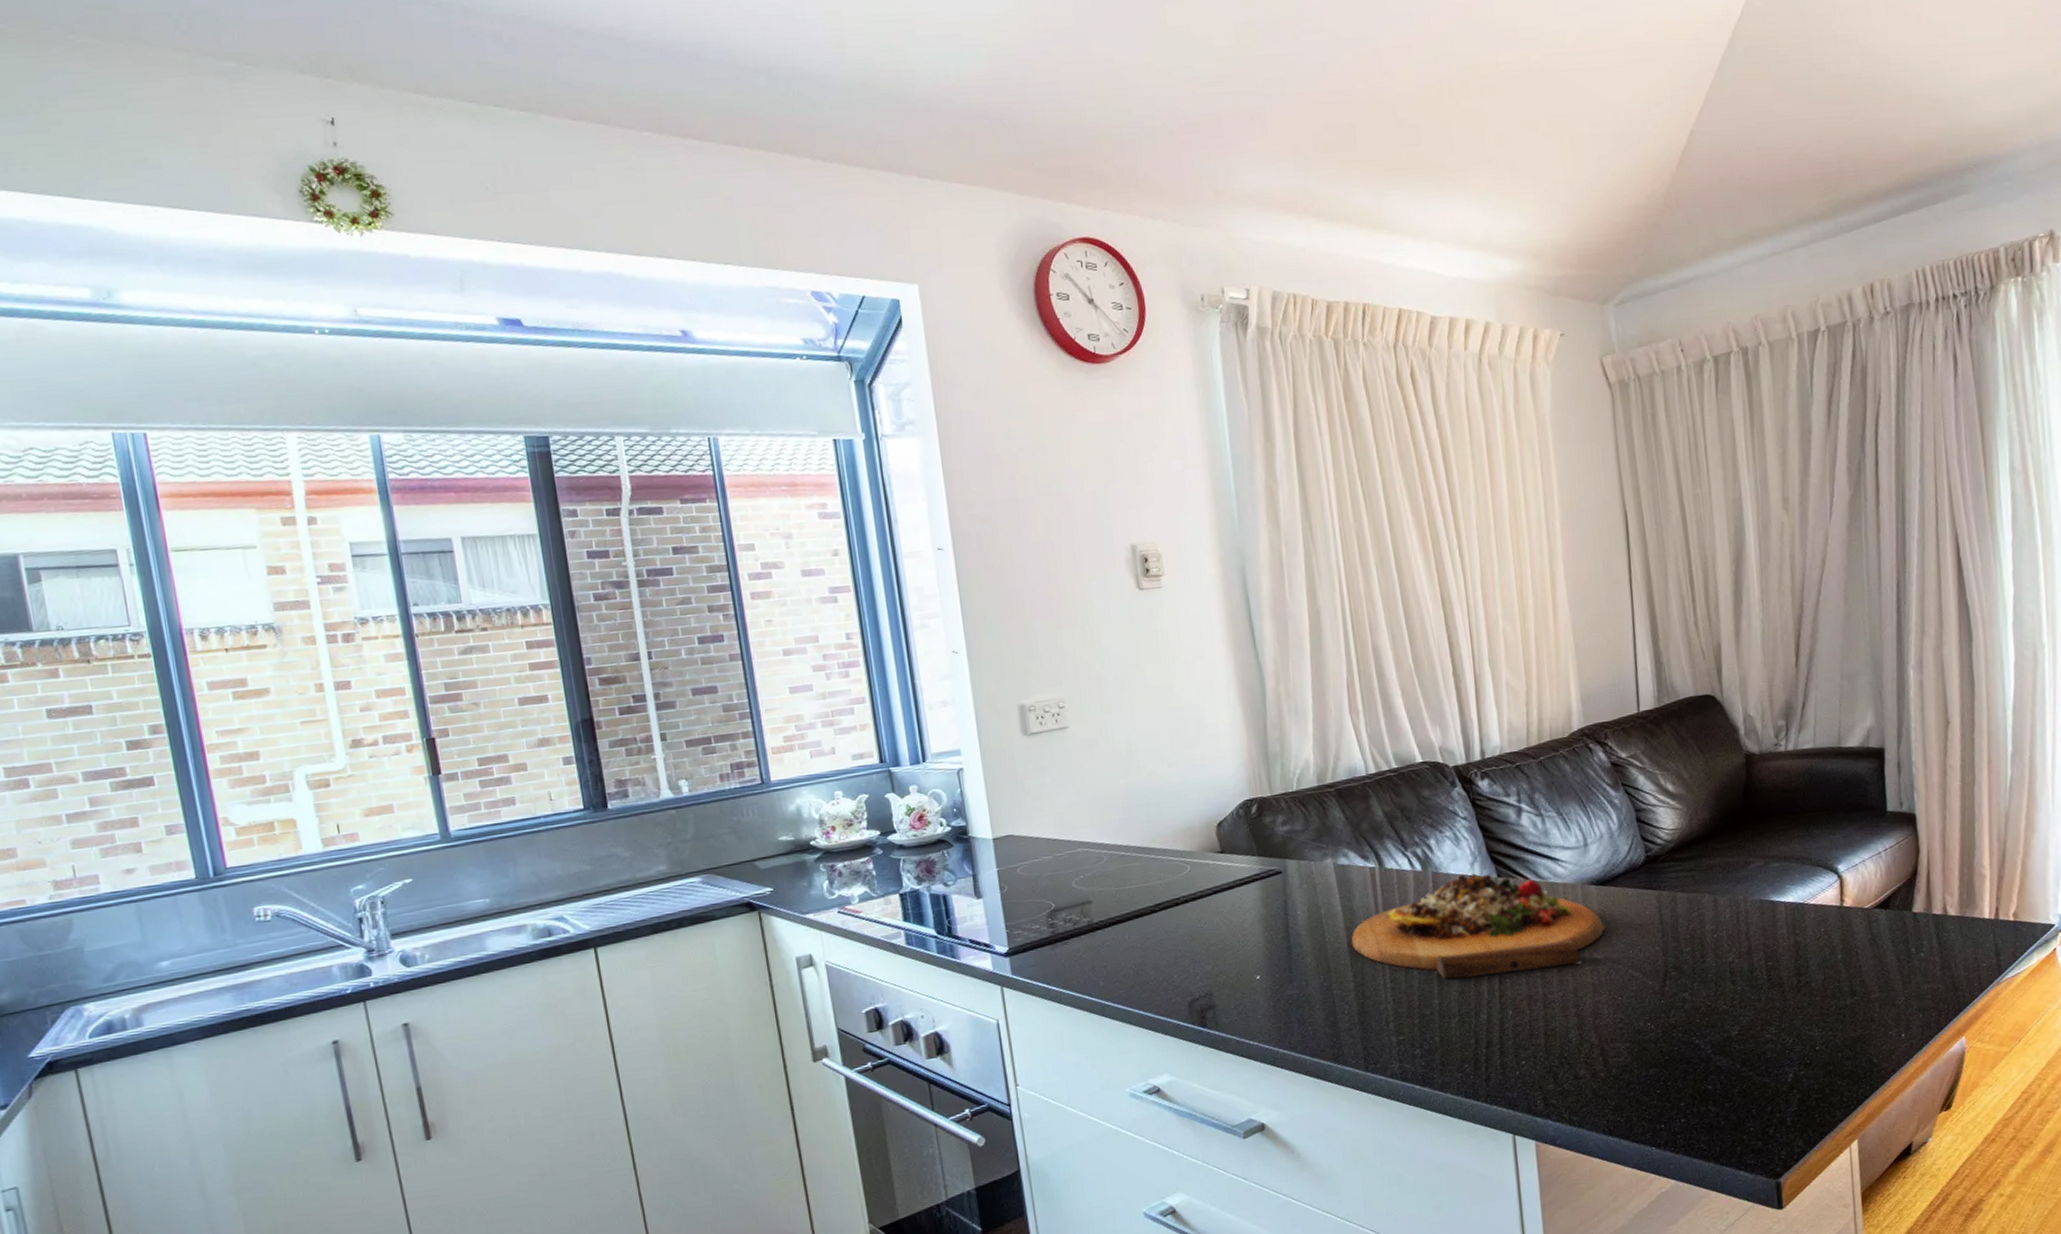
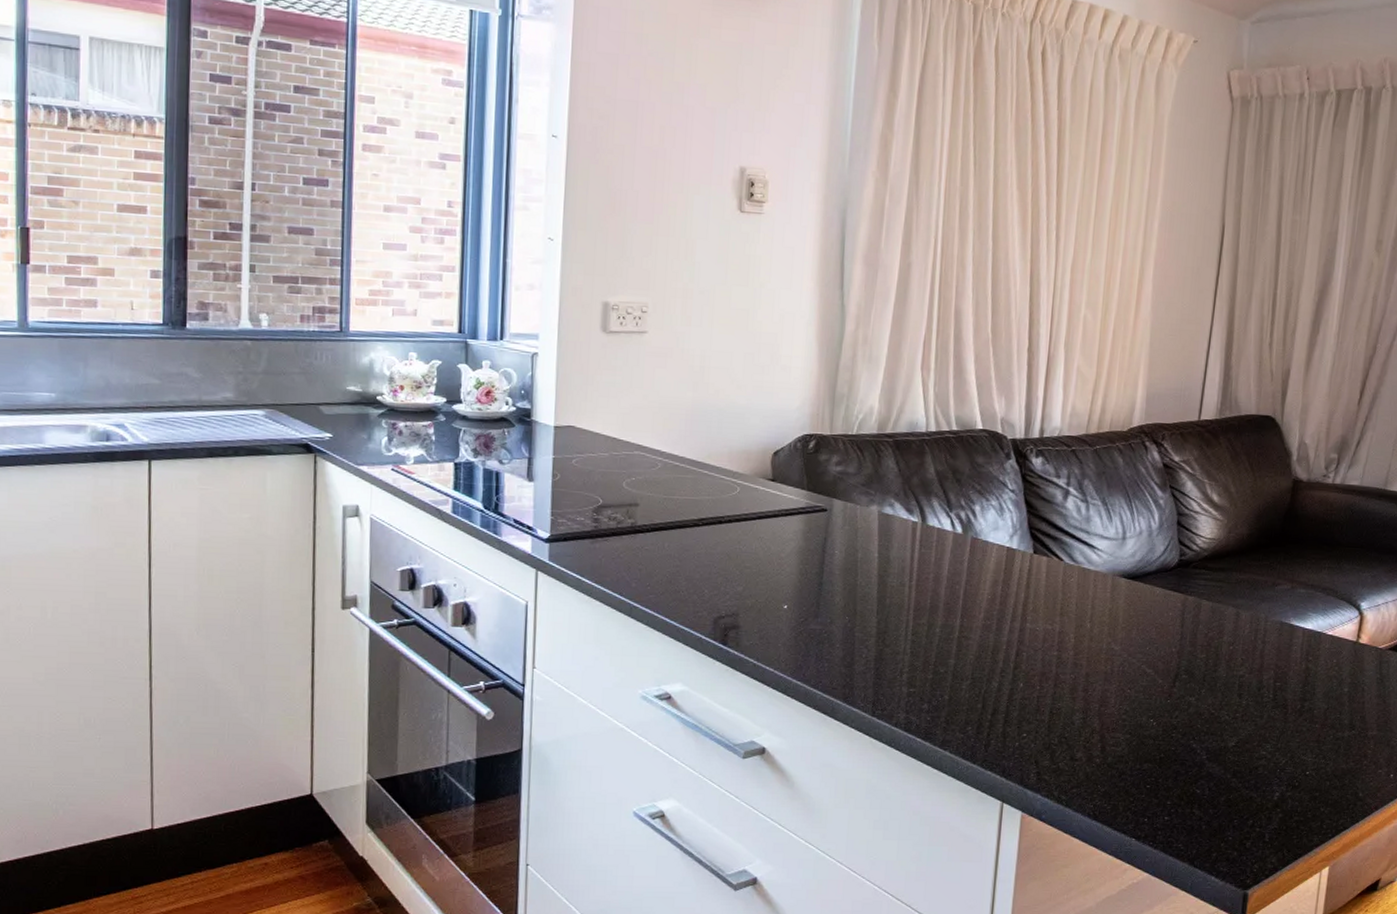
cutting board: present [1351,873,1606,980] -> none [881,544,1129,652]

